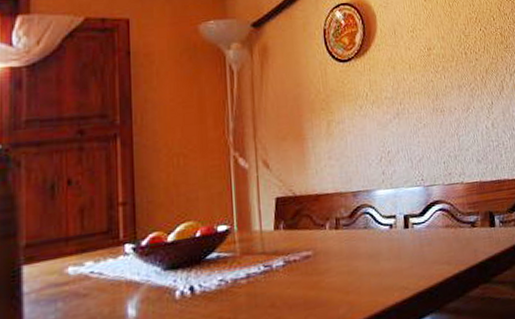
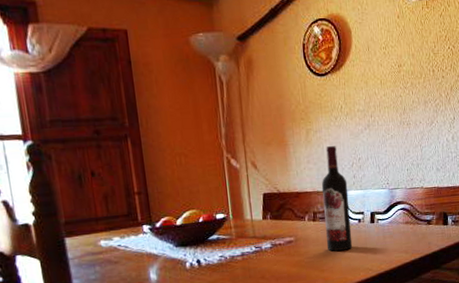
wine bottle: none [345,138,384,267] -> present [321,146,353,251]

